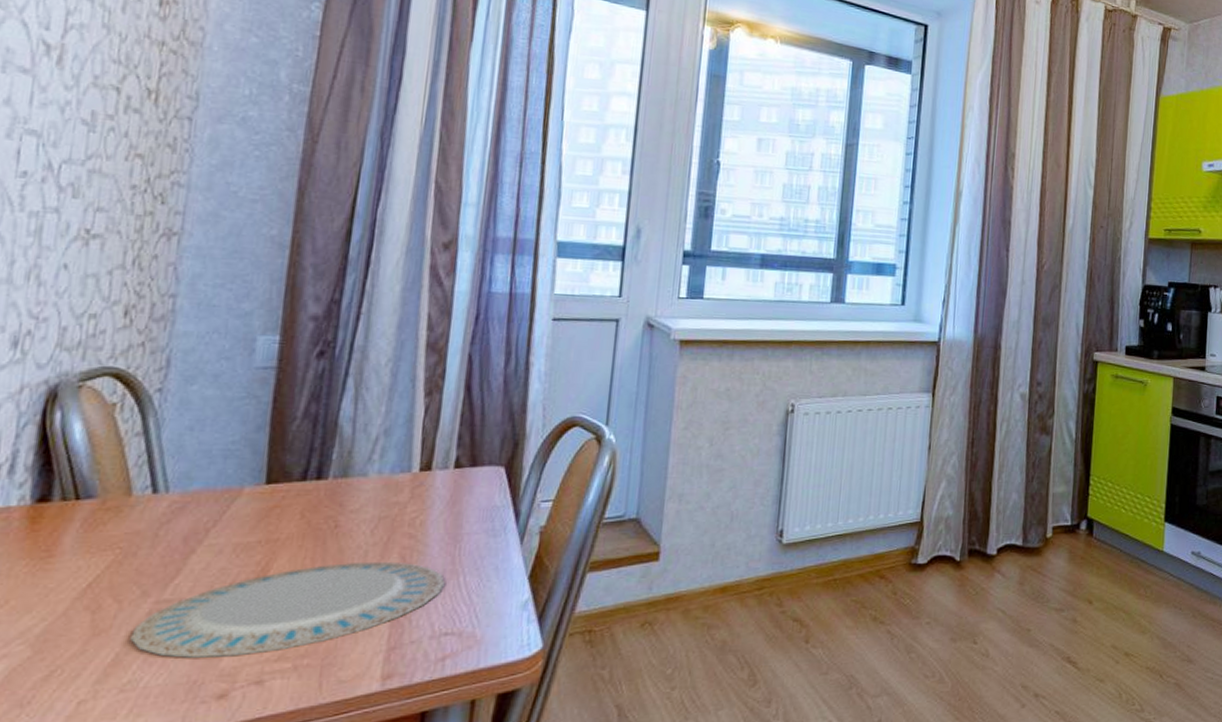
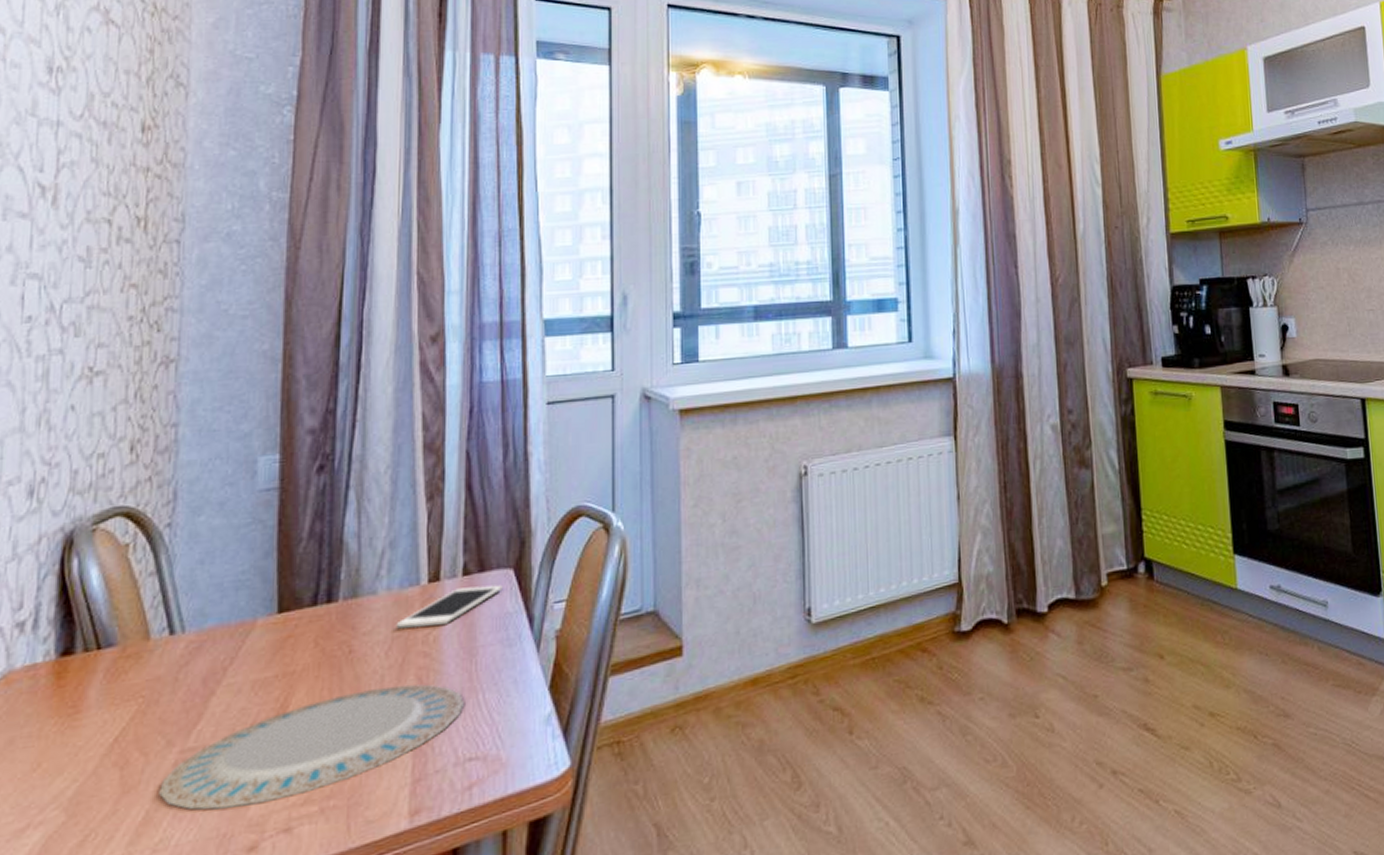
cell phone: none [383,479,493,510] -> present [396,584,503,629]

